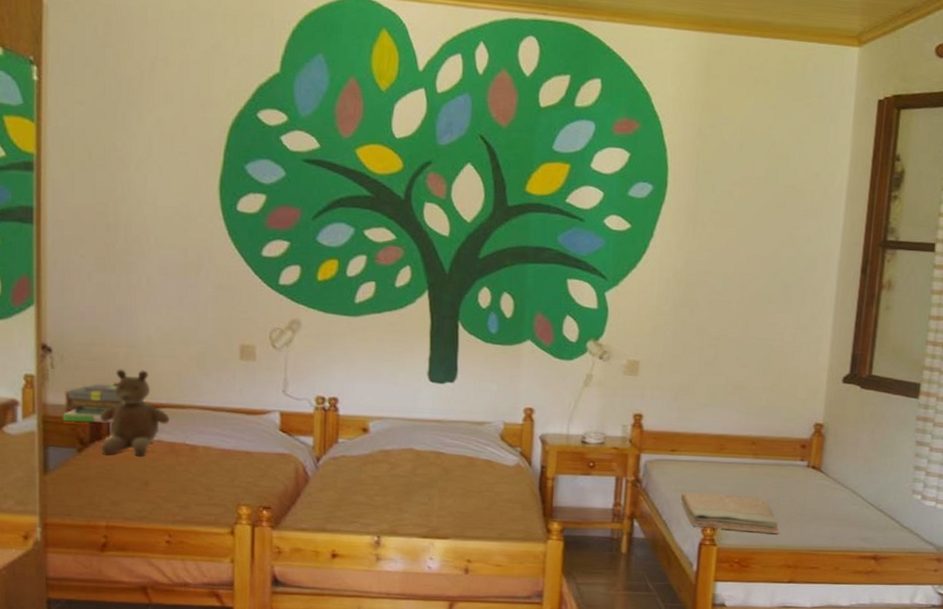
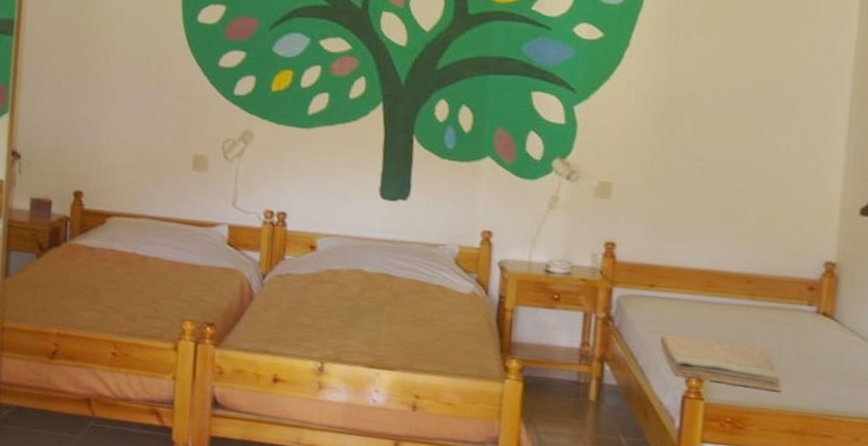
books: present [62,383,124,423] -> none [25,190,82,230]
teddy bear: present [100,369,170,456] -> none [58,176,123,264]

